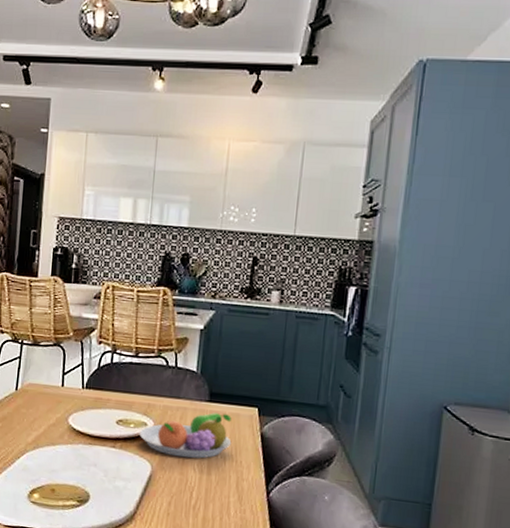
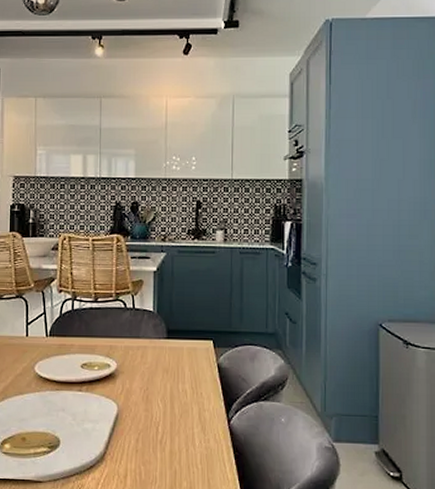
fruit bowl: present [139,412,232,459] -> none [103,349,191,395]

